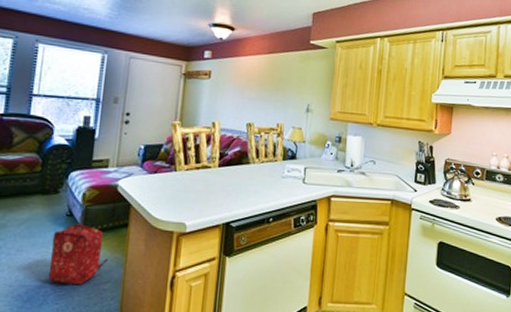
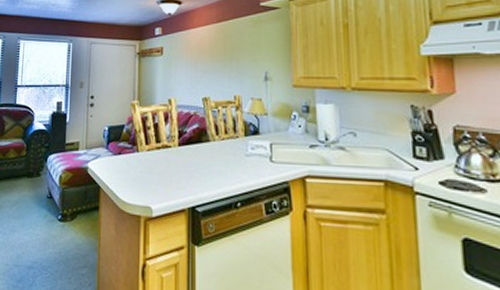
backpack: present [48,222,109,286] -> none [35,204,84,269]

